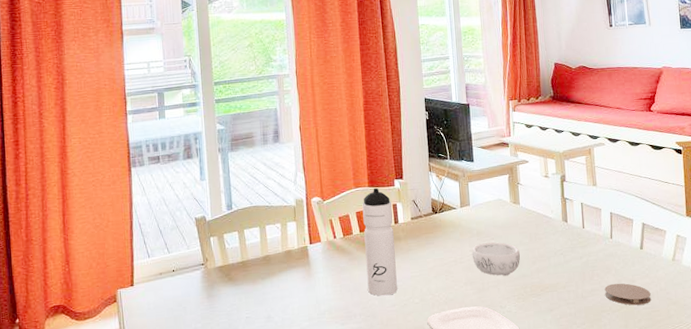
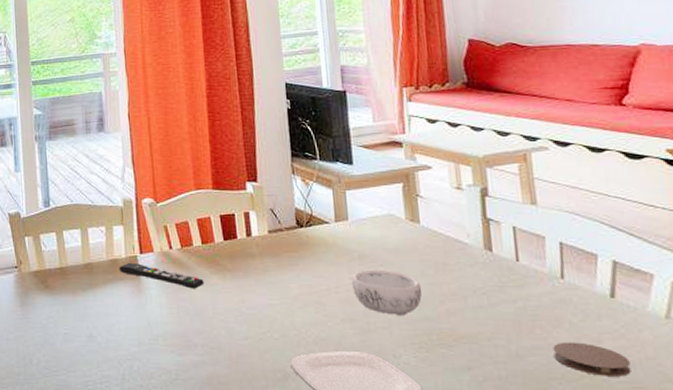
remote control: none [292,252,362,270] -> present [118,262,204,289]
water bottle: present [362,187,398,296] -> none [204,190,251,325]

